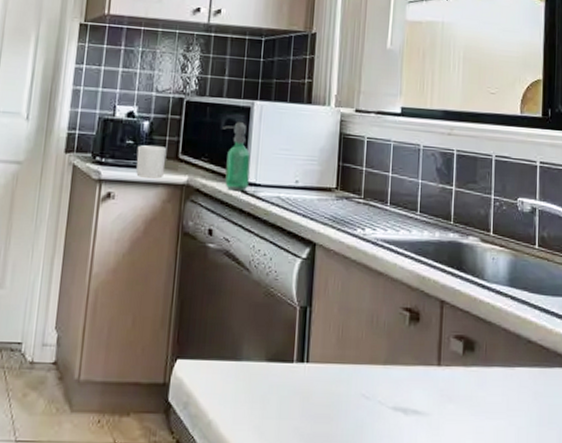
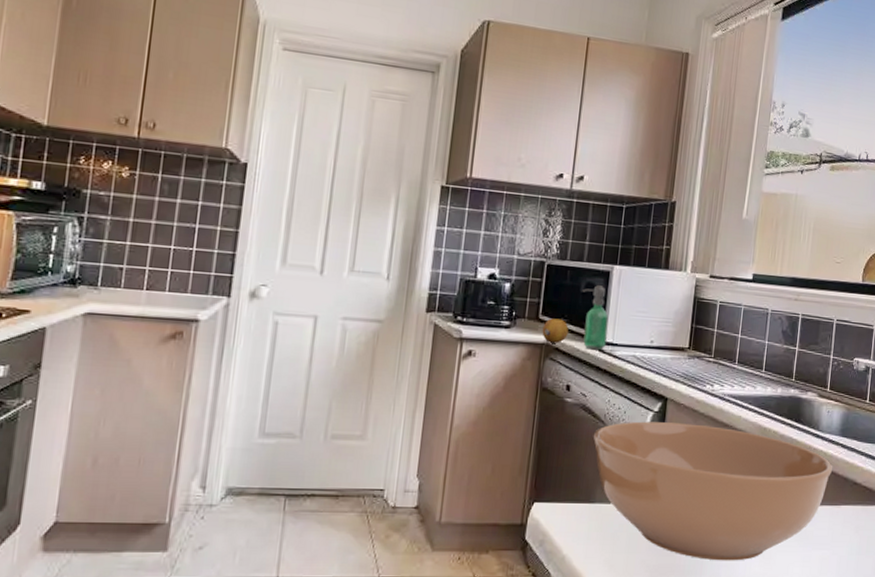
mug: present [136,145,167,179] -> none [496,306,528,338]
fruit: none [182,157,209,184] -> present [542,318,569,343]
bowl: none [238,269,503,431] -> present [593,421,833,561]

